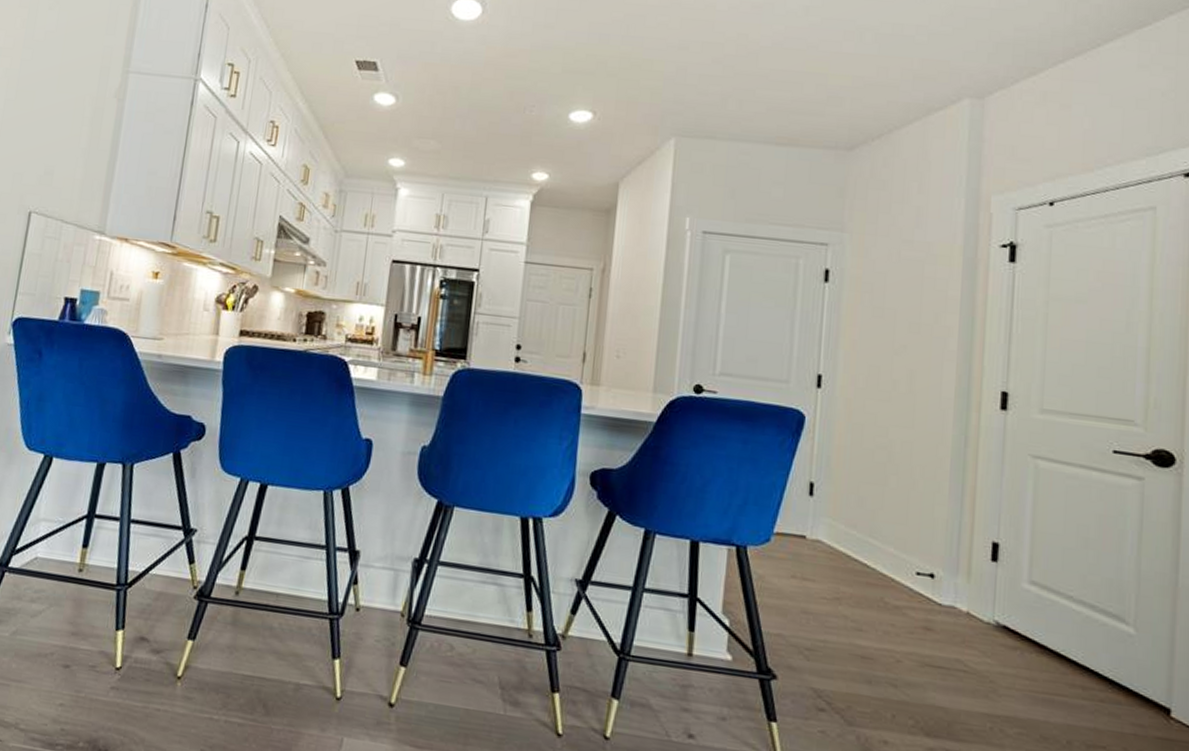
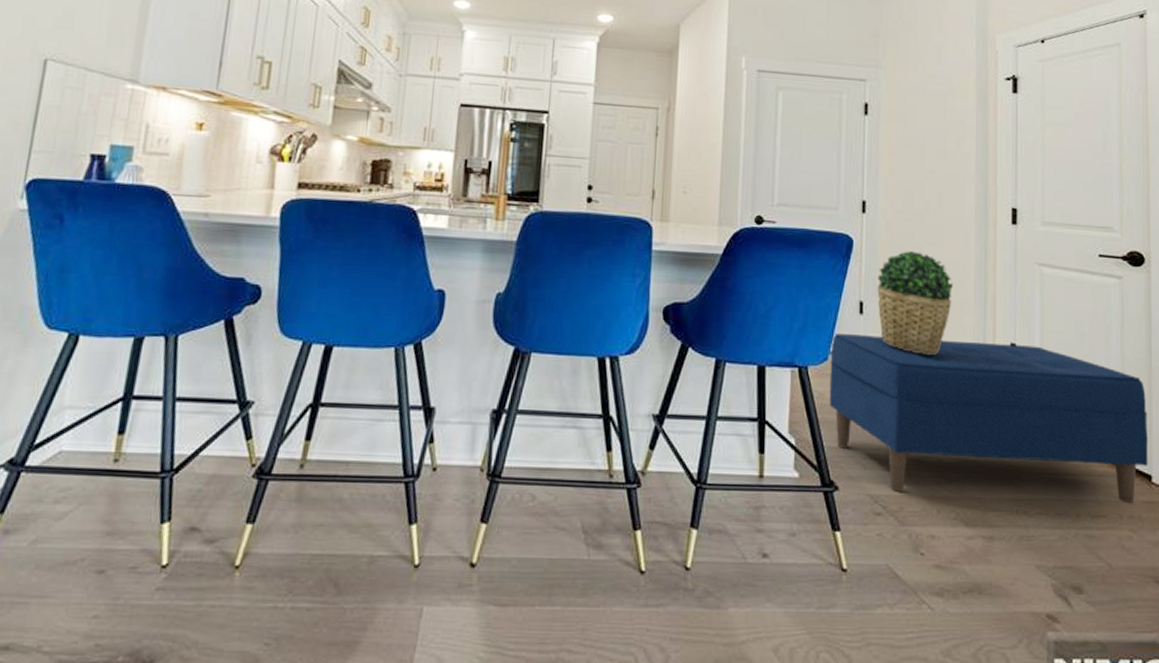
bench: none [769,514,1169,739] -> present [829,333,1148,504]
potted plant: none [831,431,924,548] -> present [877,251,954,356]

